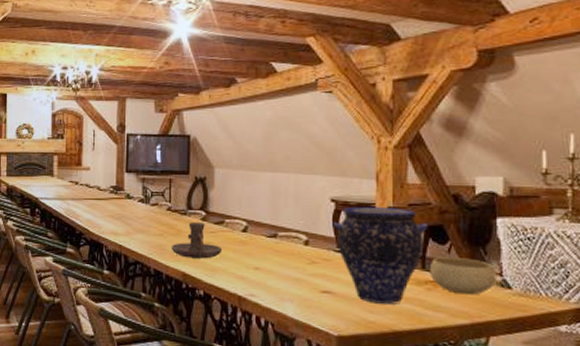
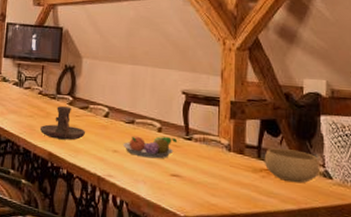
fruit bowl: none [264,249,328,275] -> present [122,136,178,159]
vase: present [332,206,428,305] -> none [183,99,264,189]

